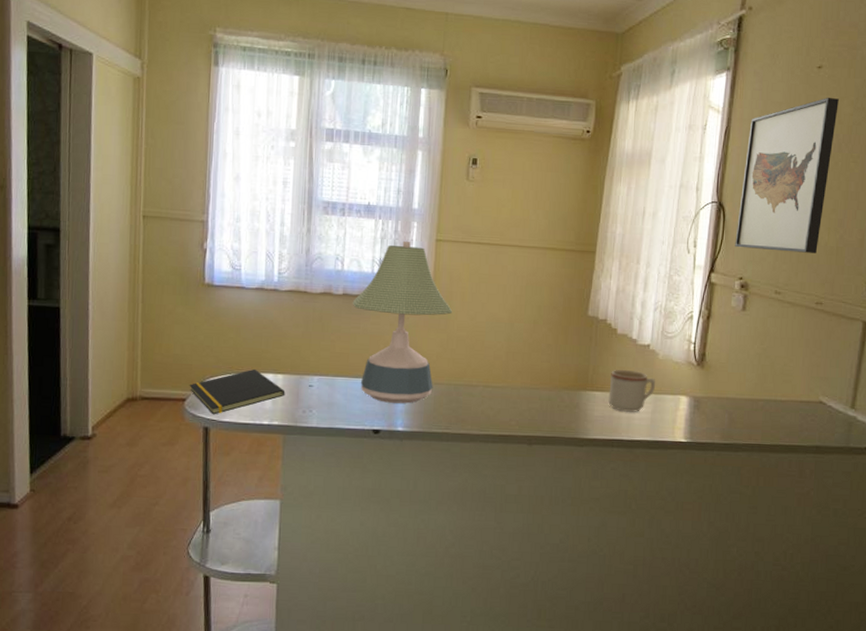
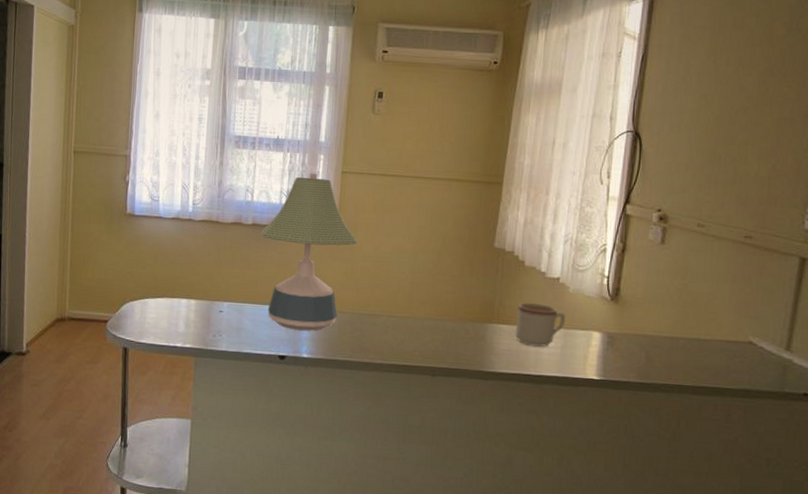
notepad: present [189,368,285,415] -> none [111,294,198,336]
wall art: present [735,98,839,253] -> none [652,20,770,184]

